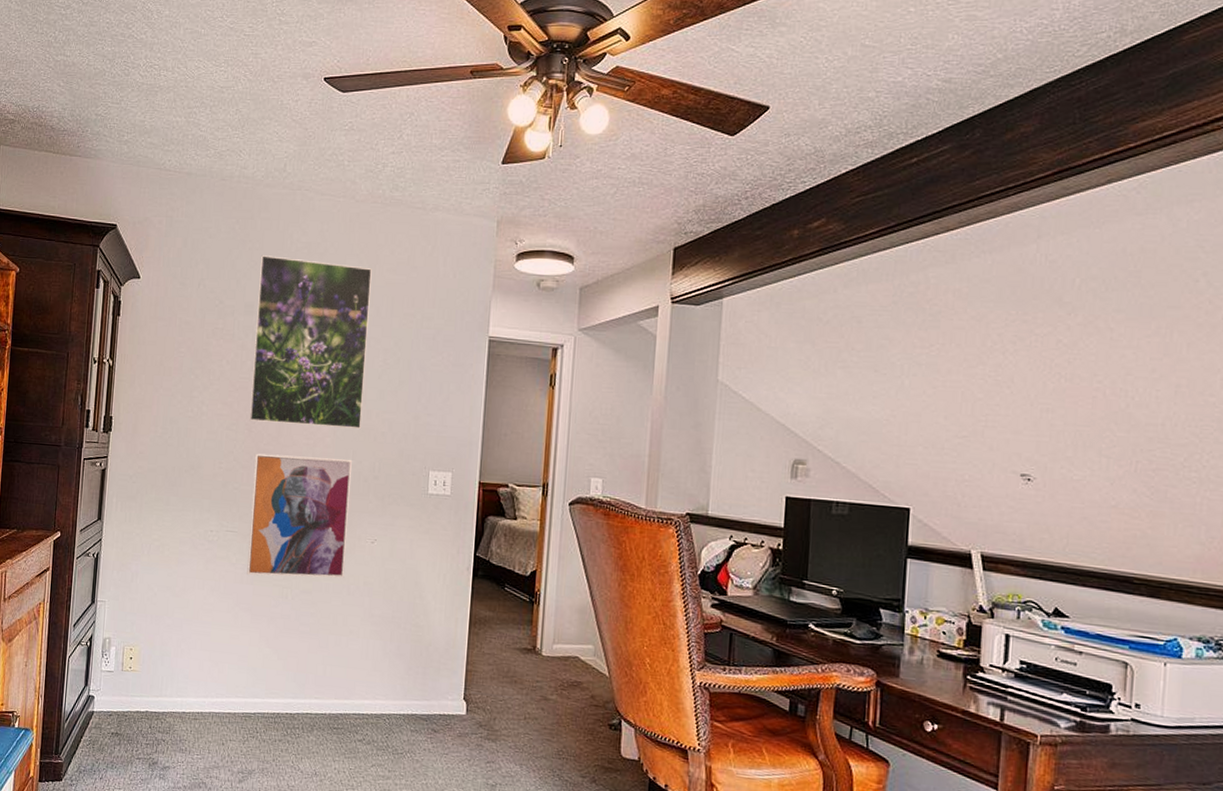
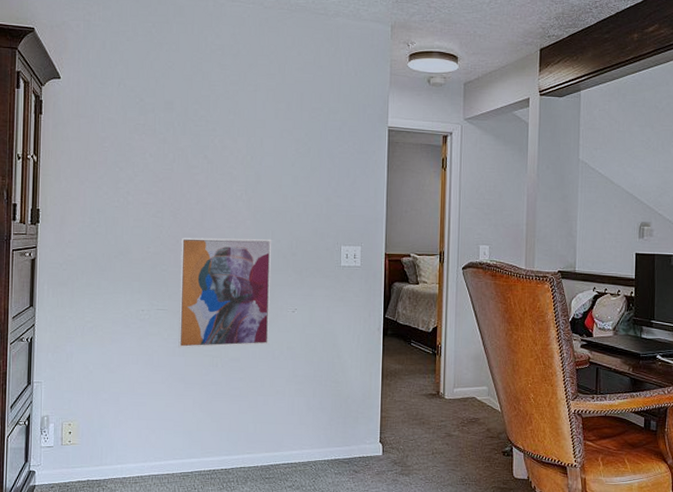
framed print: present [249,255,372,430] -> none [174,57,282,212]

